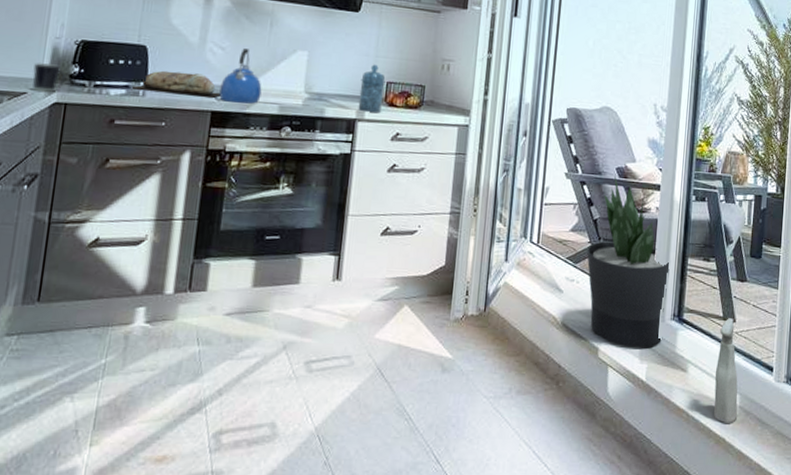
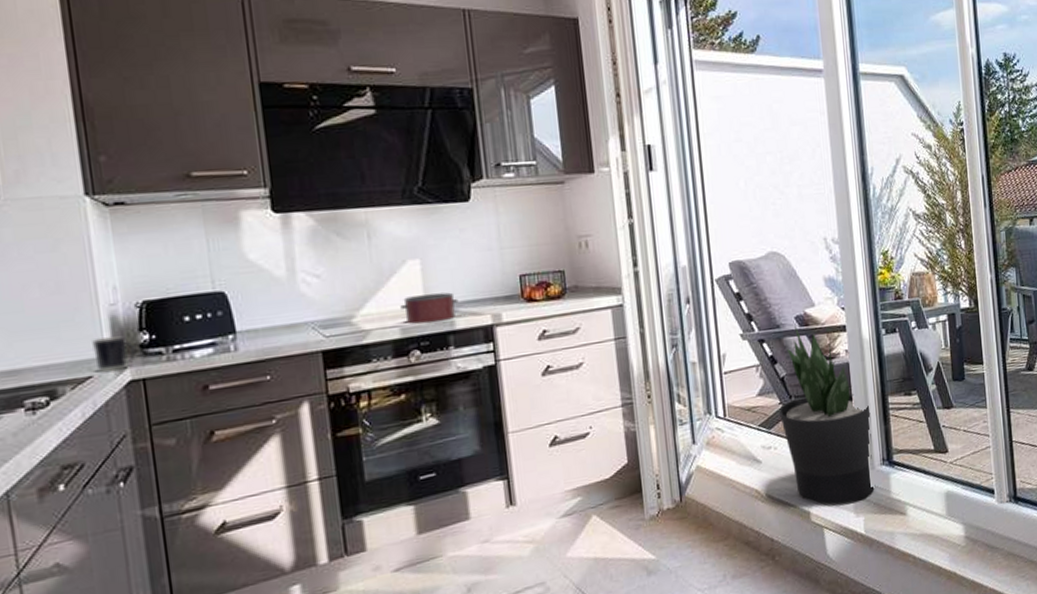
bread loaf: present [133,70,221,98] -> none [220,310,329,345]
kettle: present [219,48,262,105] -> none [325,270,377,337]
cooking pot: none [283,81,332,108] -> present [400,292,459,325]
canister: present [358,64,385,114] -> none [489,258,520,316]
spray bottle: present [714,318,738,424] -> none [934,449,966,558]

